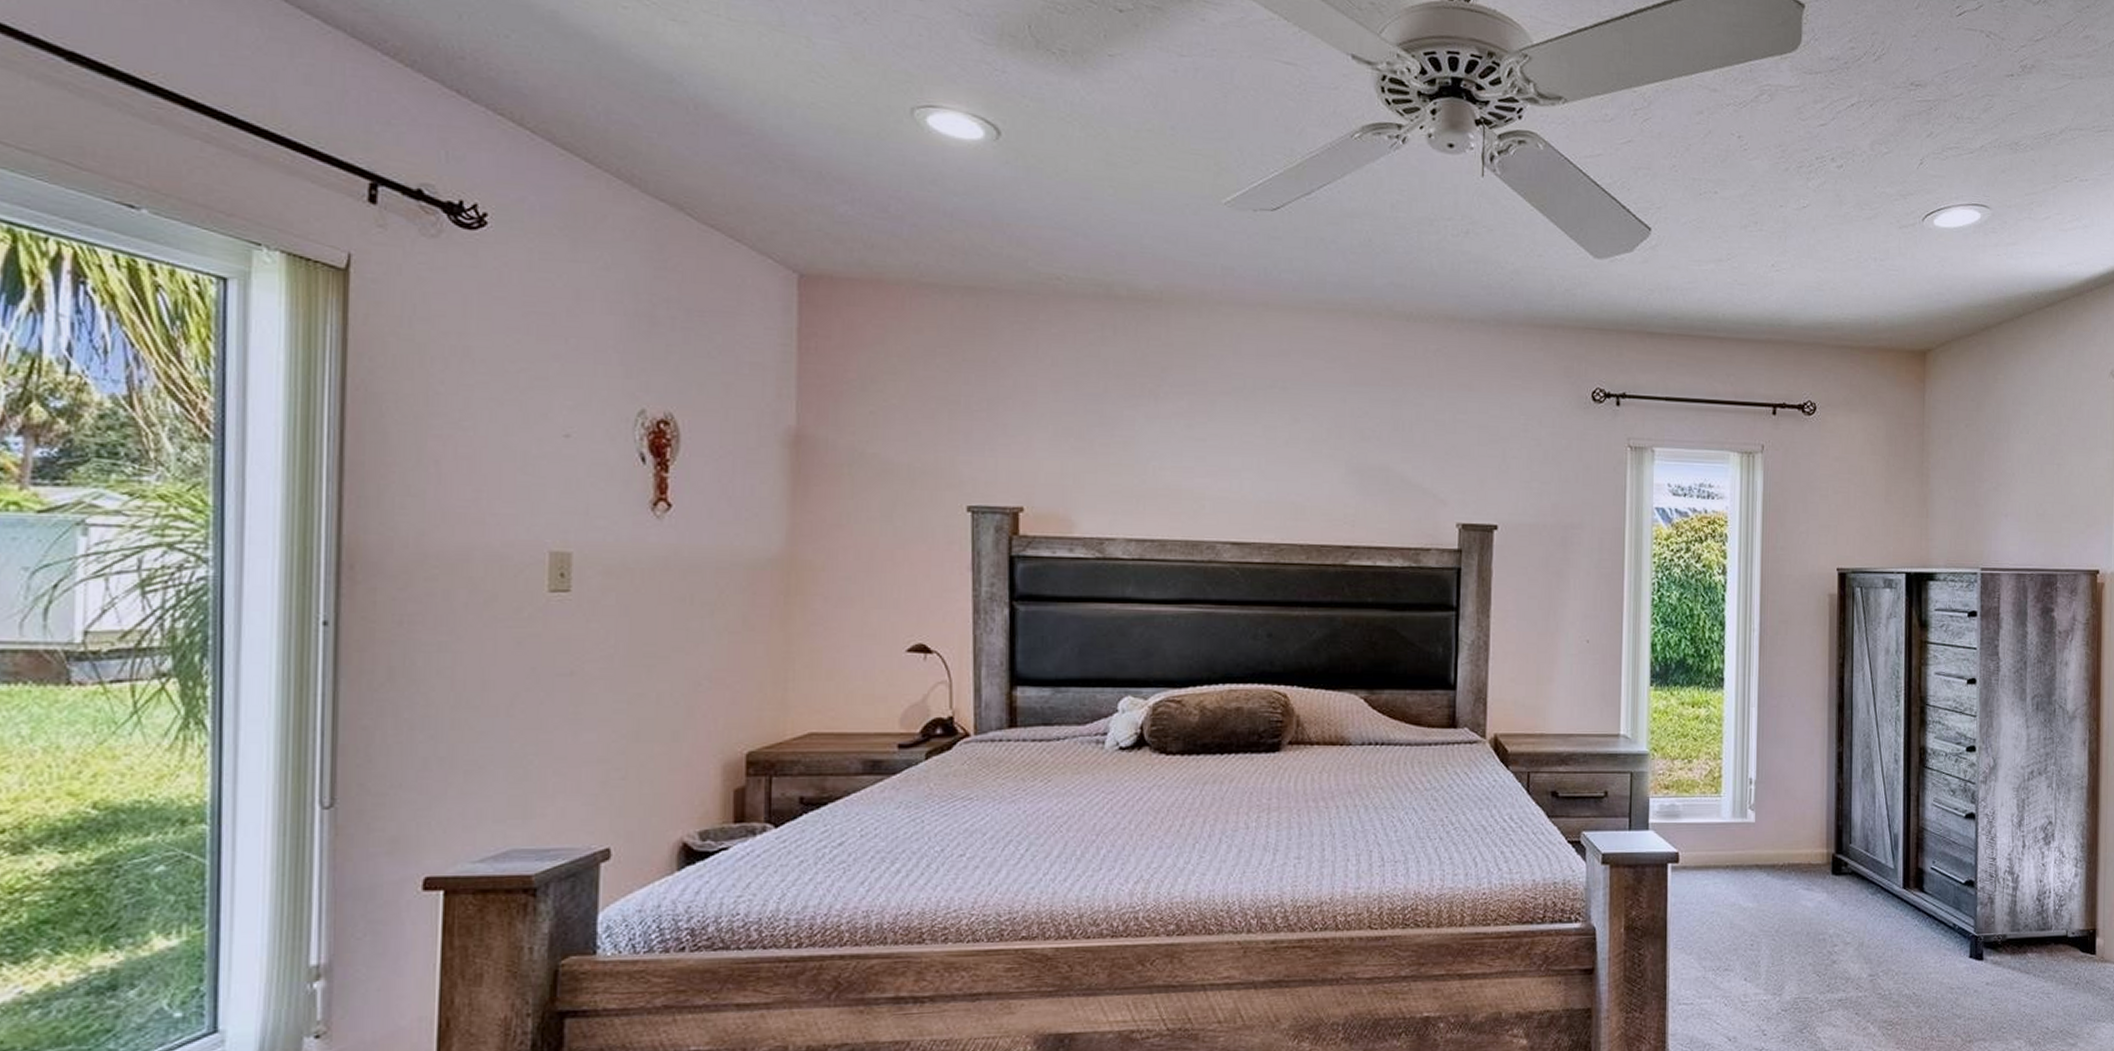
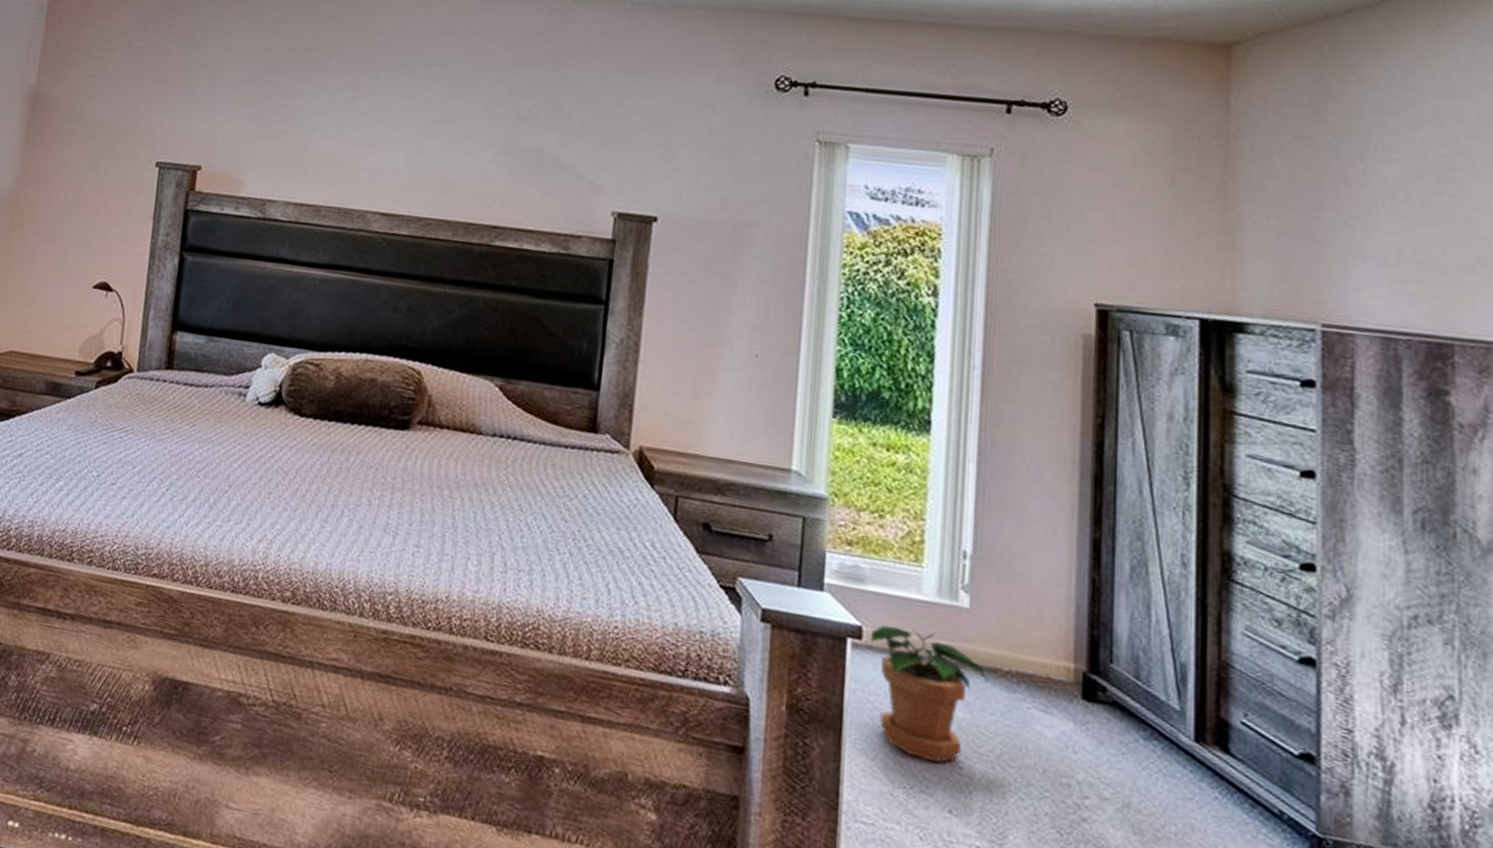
potted plant: none [1685,846,1767,946] -> present [871,625,986,764]

